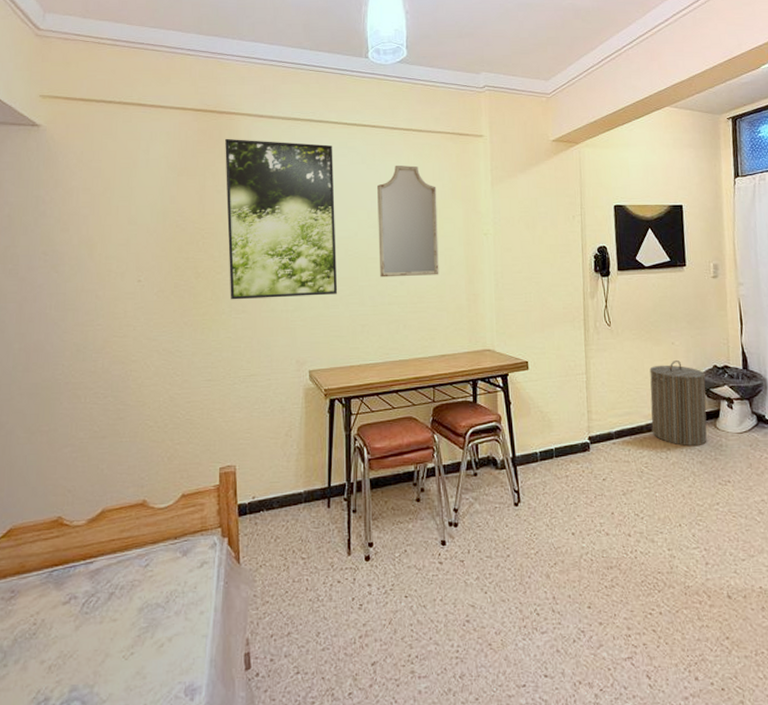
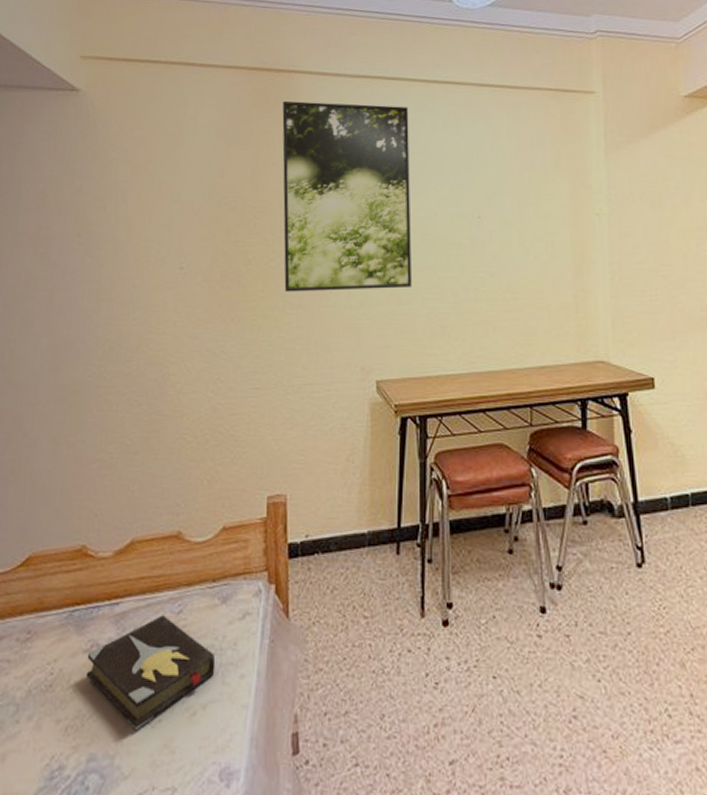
hardback book: none [65,569,179,663] -> present [85,615,216,731]
home mirror: present [377,165,439,278] -> none [462,130,538,268]

